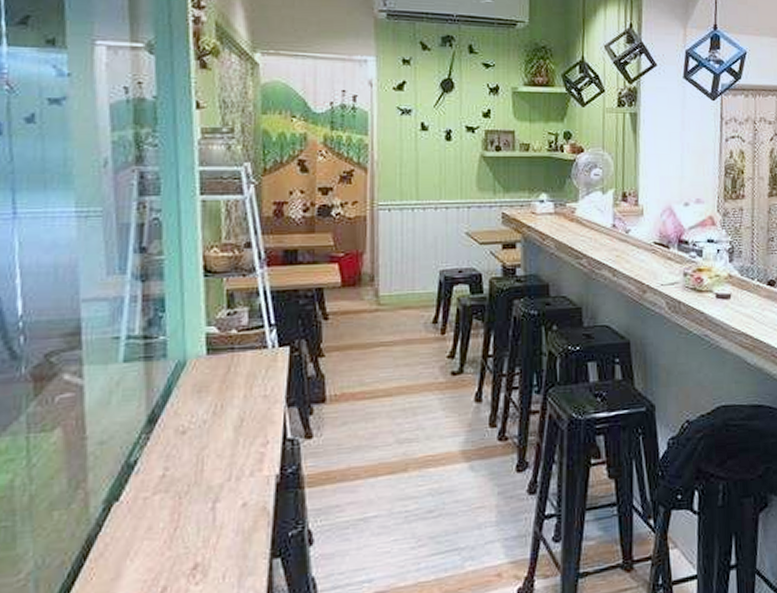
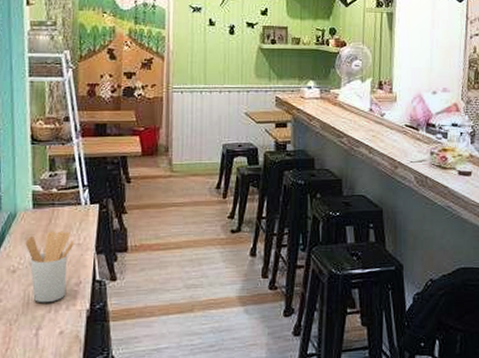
utensil holder: none [198,380,260,470] -> present [25,231,75,303]

